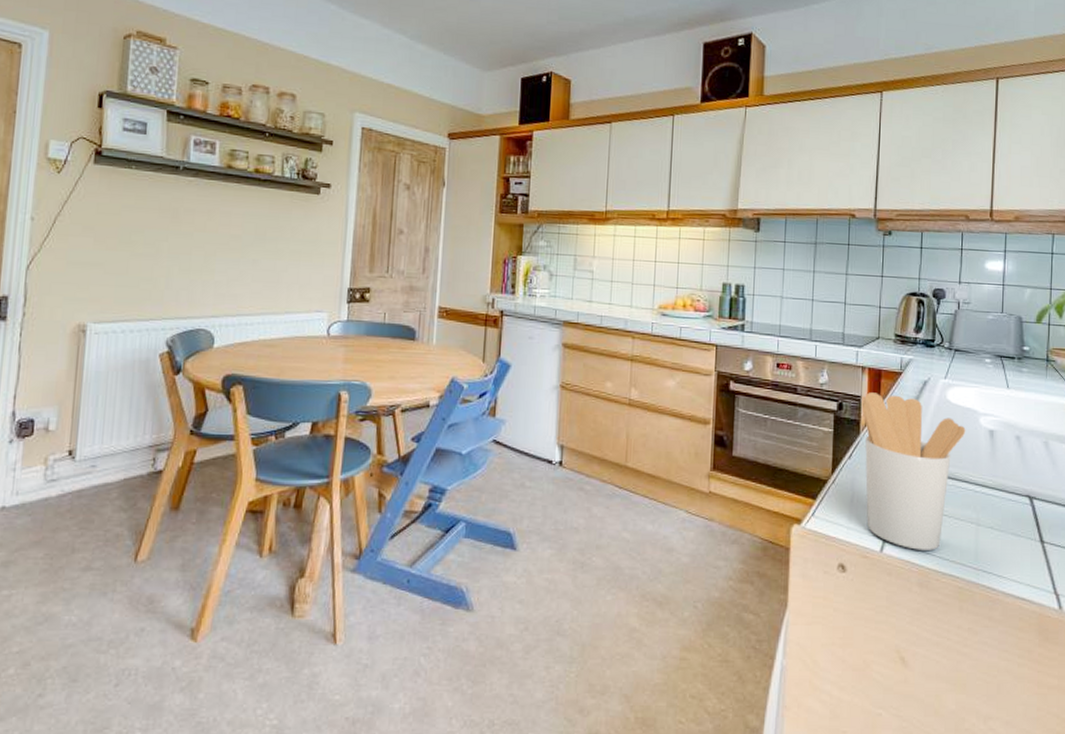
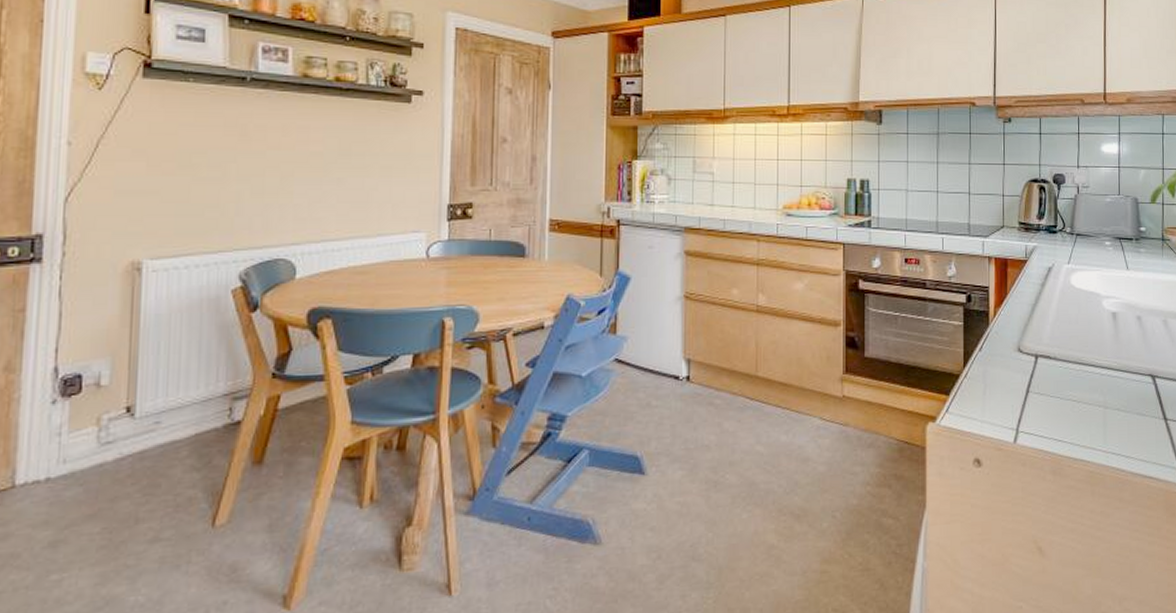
utensil holder: present [861,392,966,550] -> none [990,282,1090,438]

